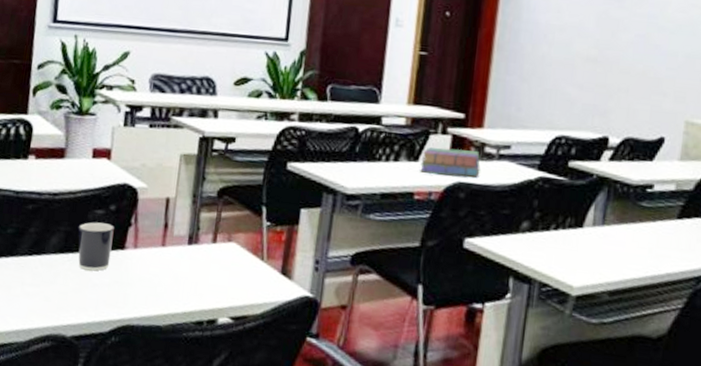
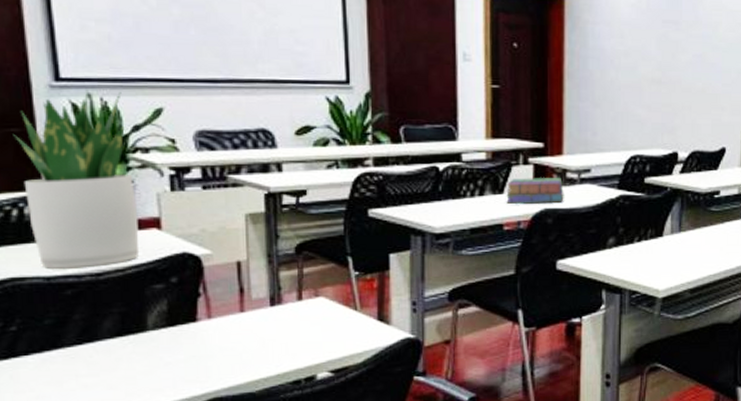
planter: none [13,32,100,187] -> present [13,90,140,270]
mug: present [78,222,114,271] -> none [135,297,182,350]

